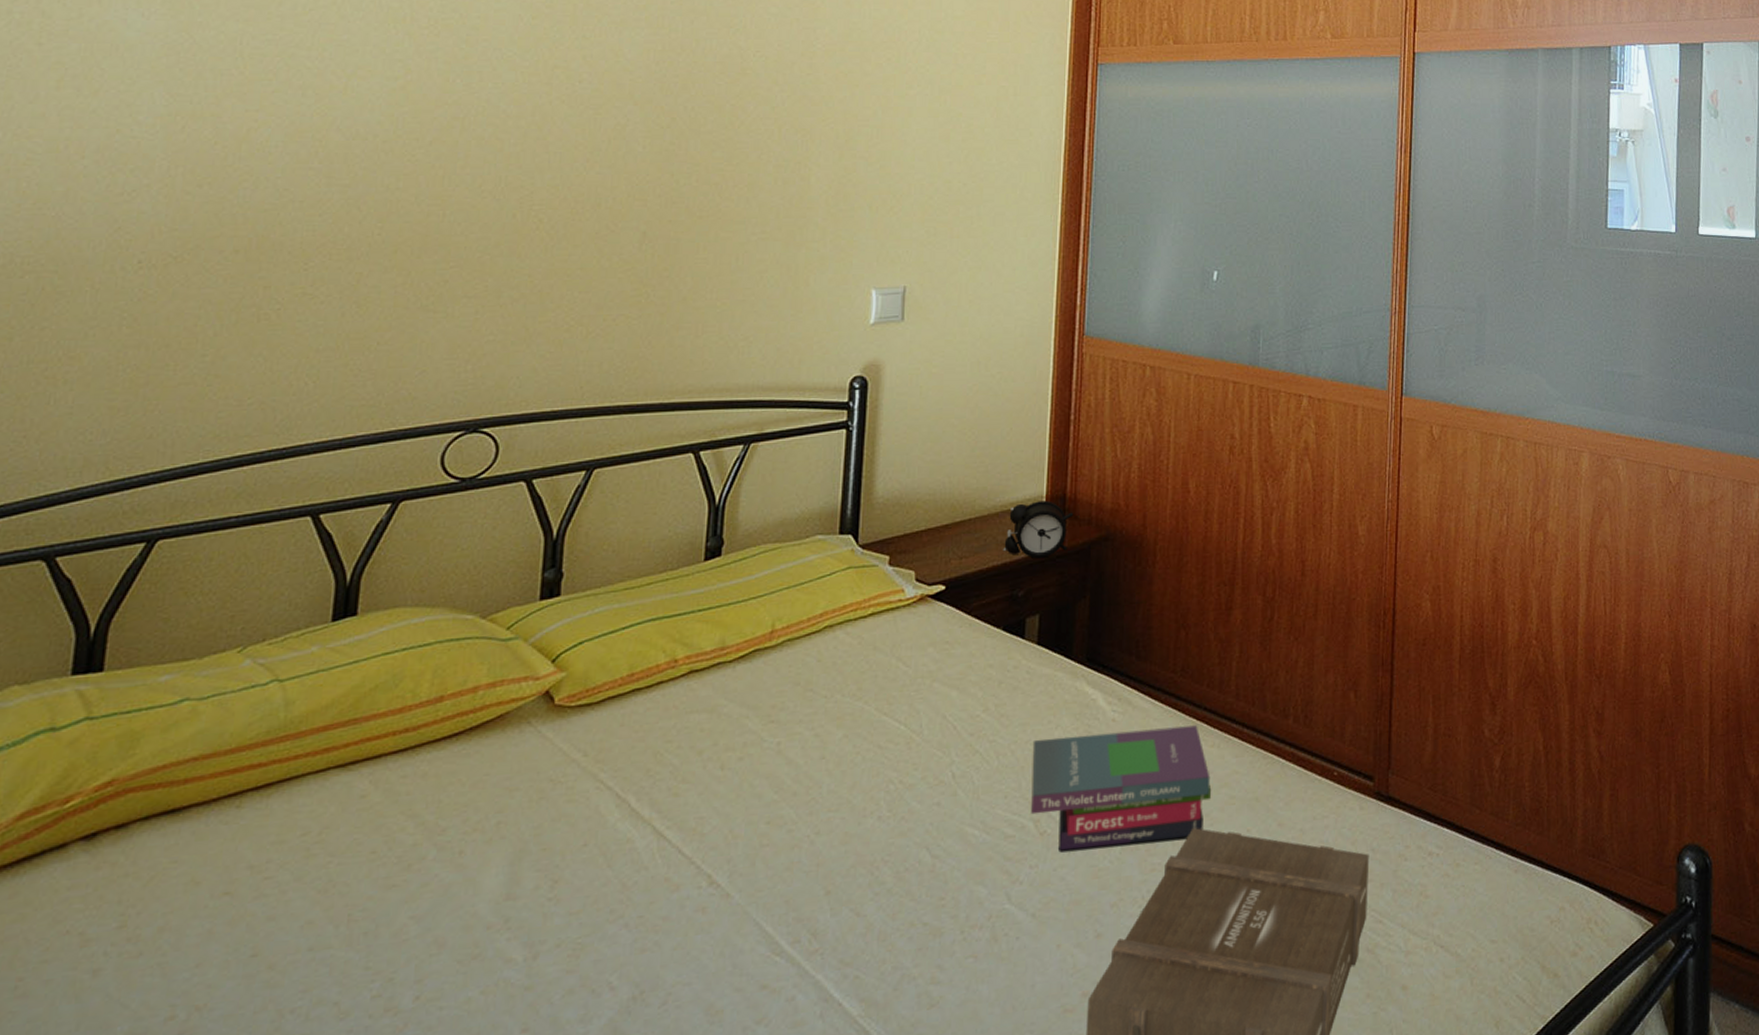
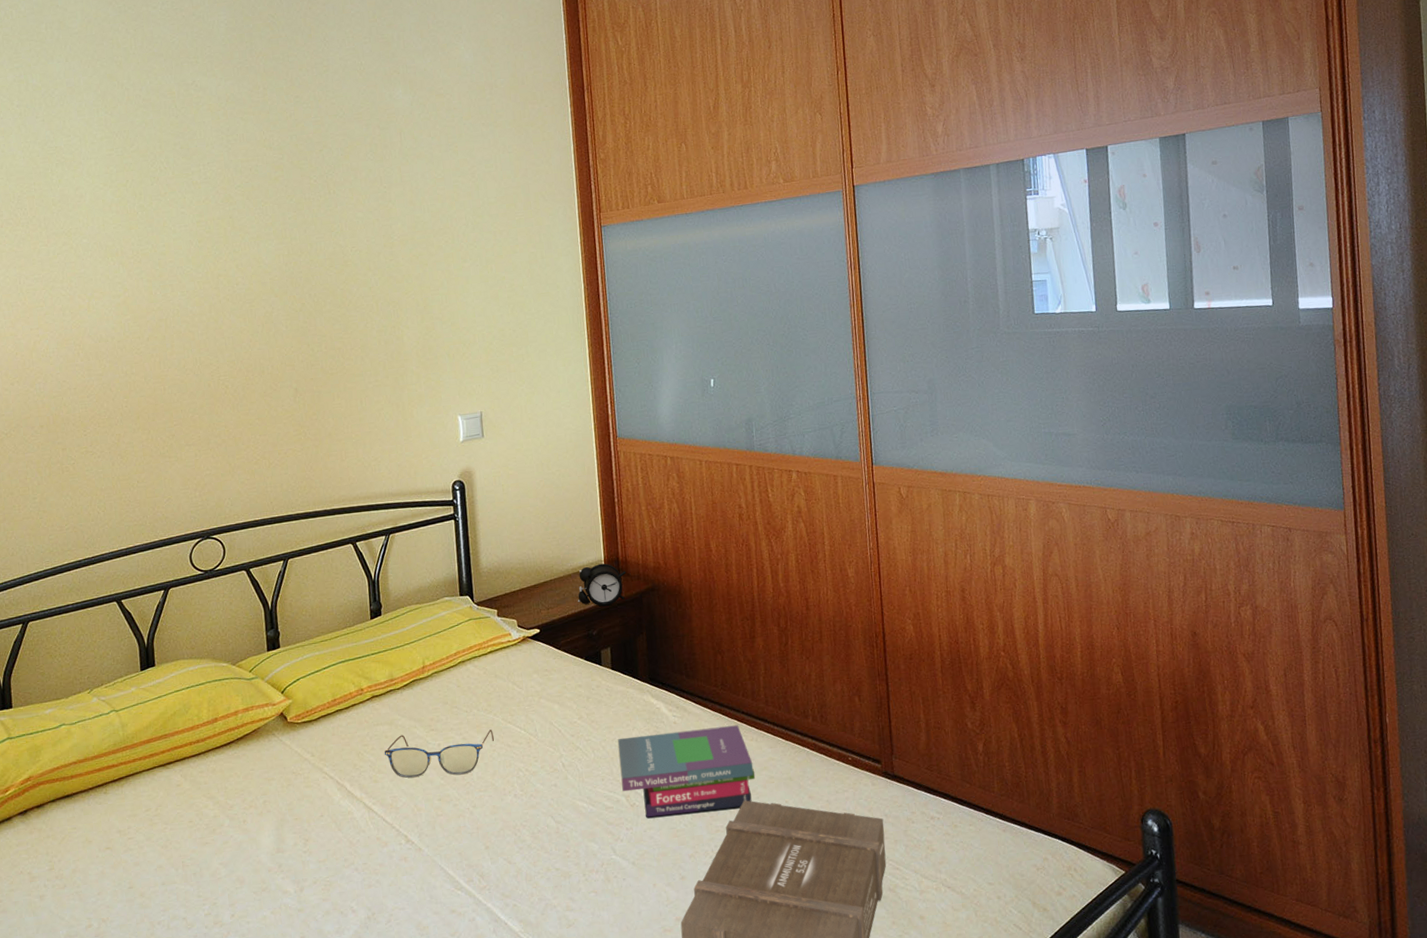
glasses: none [694,723,861,791] -> present [384,729,495,778]

